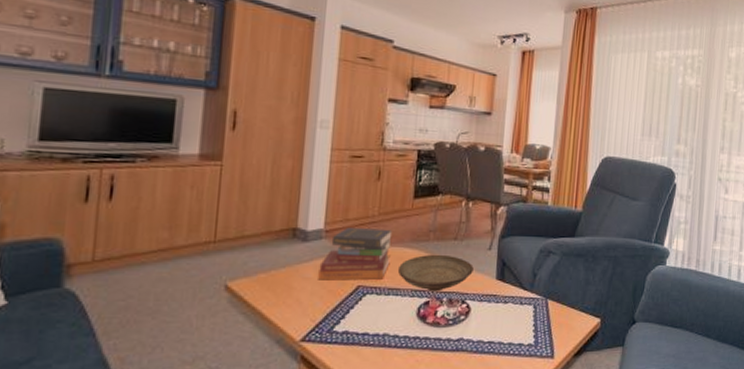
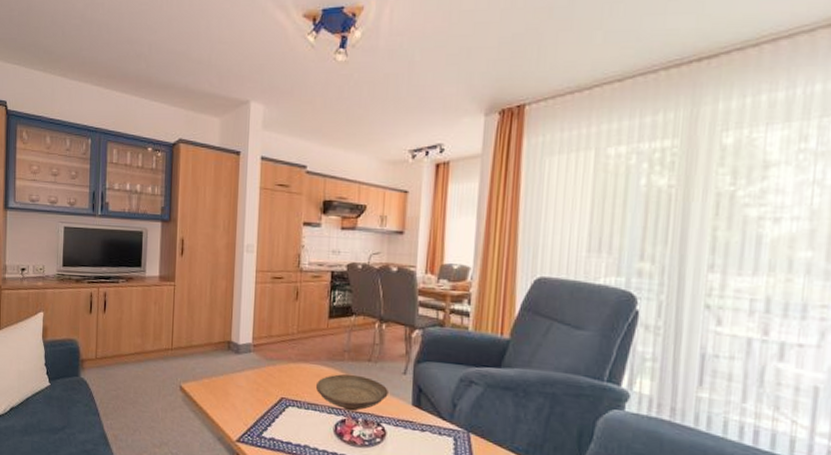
books: present [318,228,393,281] -> none [249,343,310,394]

